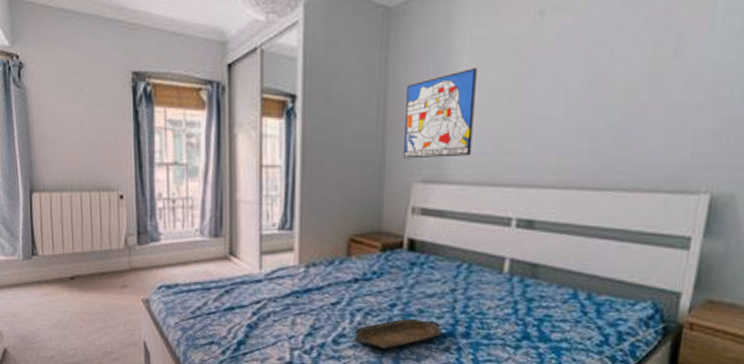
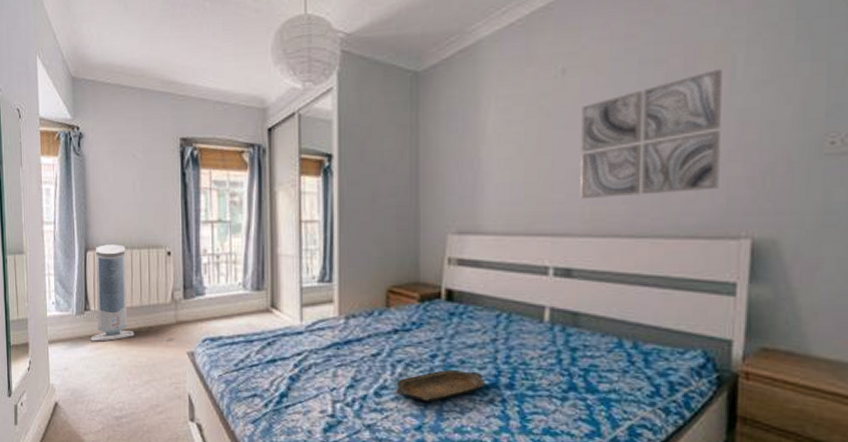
air purifier: none [39,186,86,288] -> present [90,244,134,342]
wall art: present [404,68,477,159] -> none [438,124,504,211]
wall art: none [548,17,701,150] -> present [580,69,722,200]

